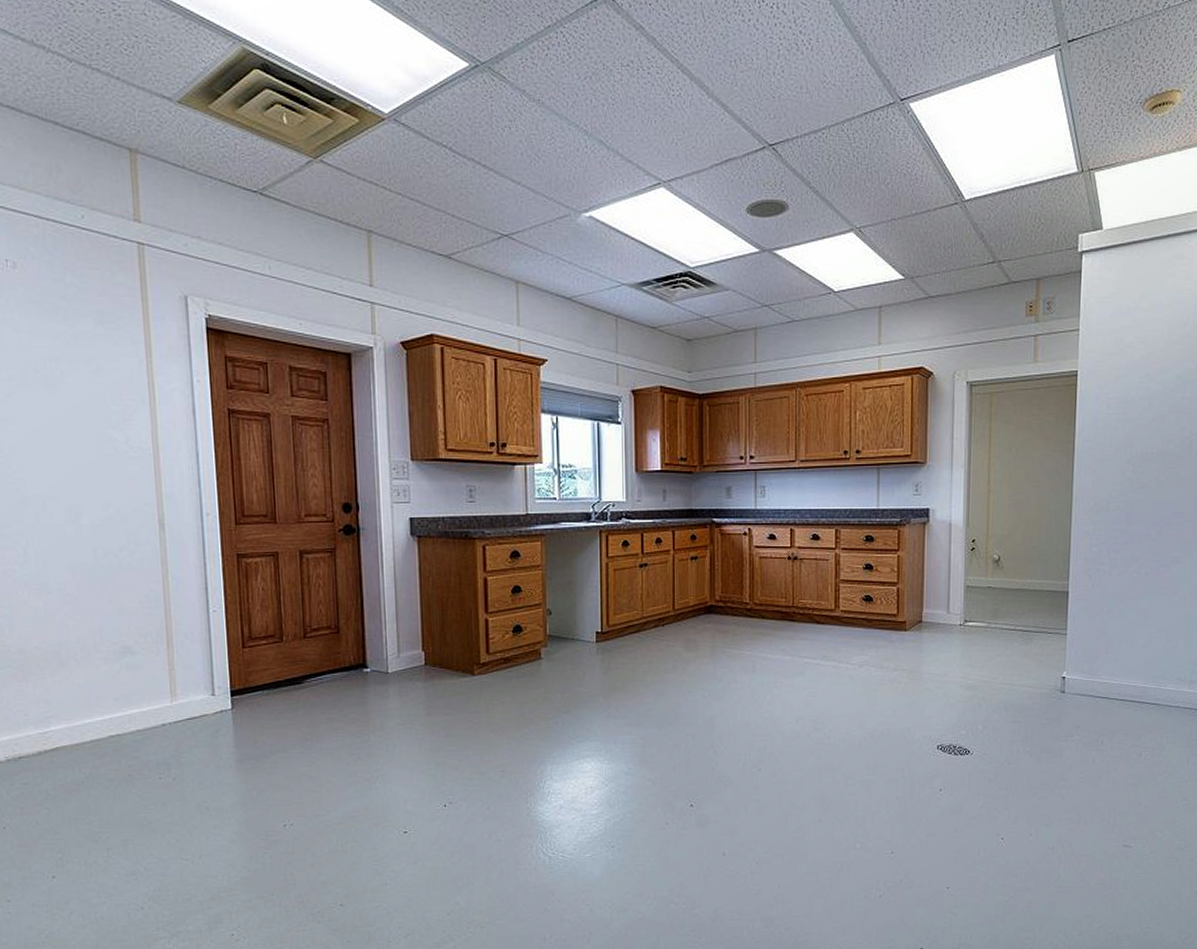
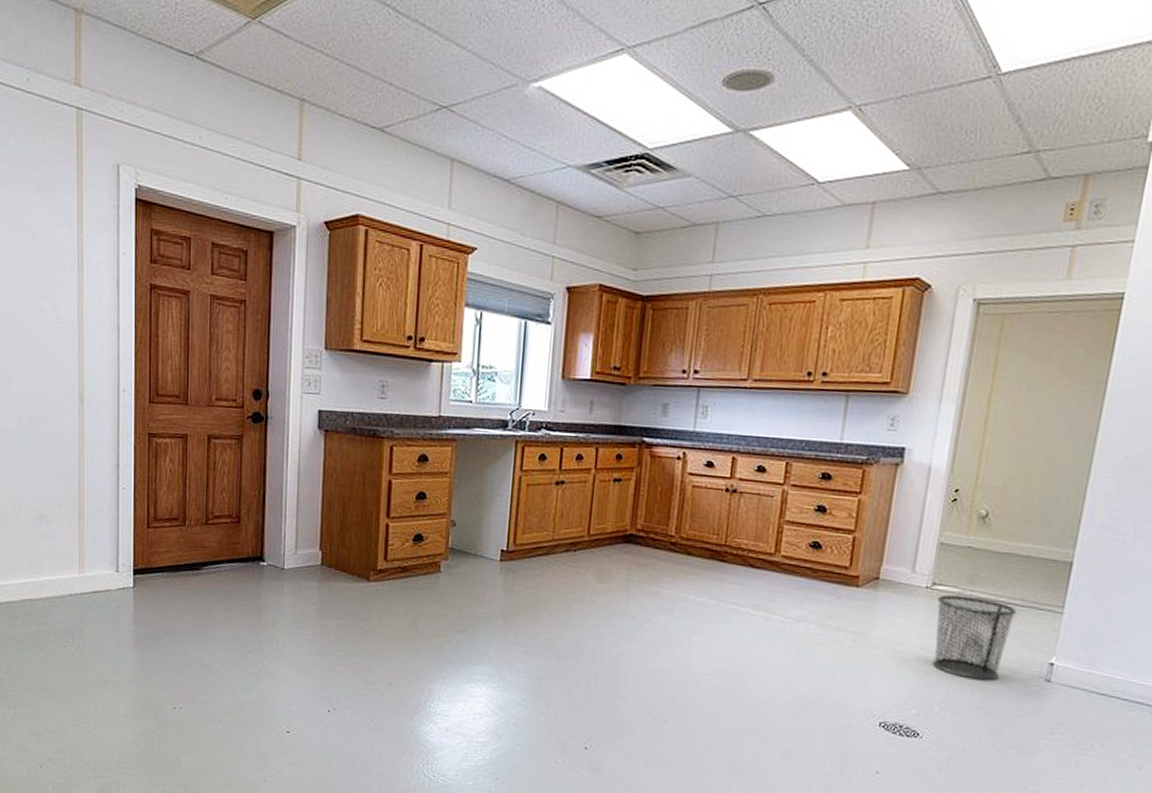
trash can: none [970,628,1032,699] -> present [932,594,1017,681]

